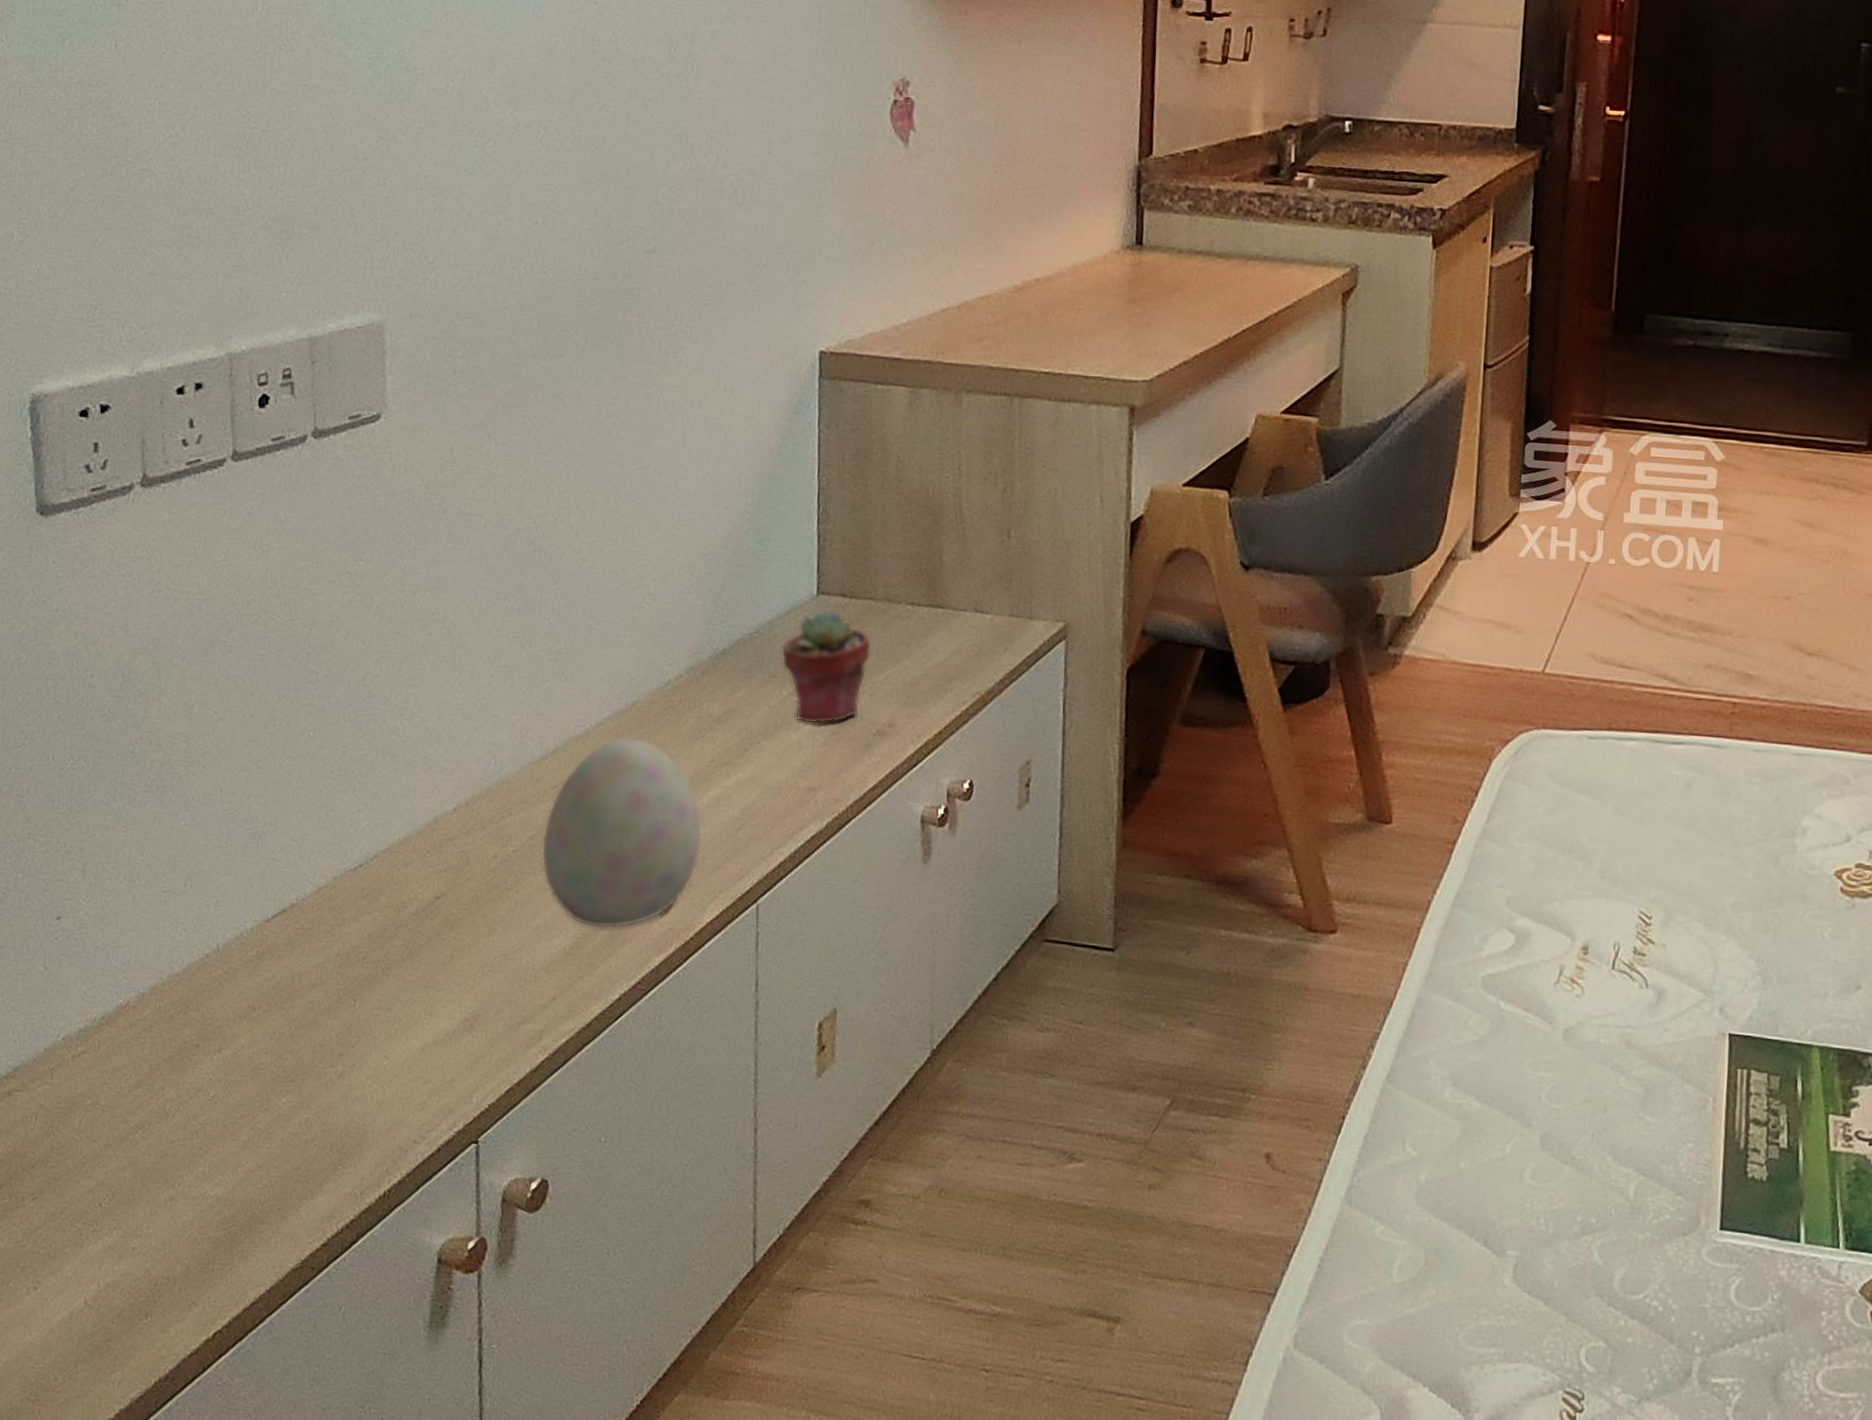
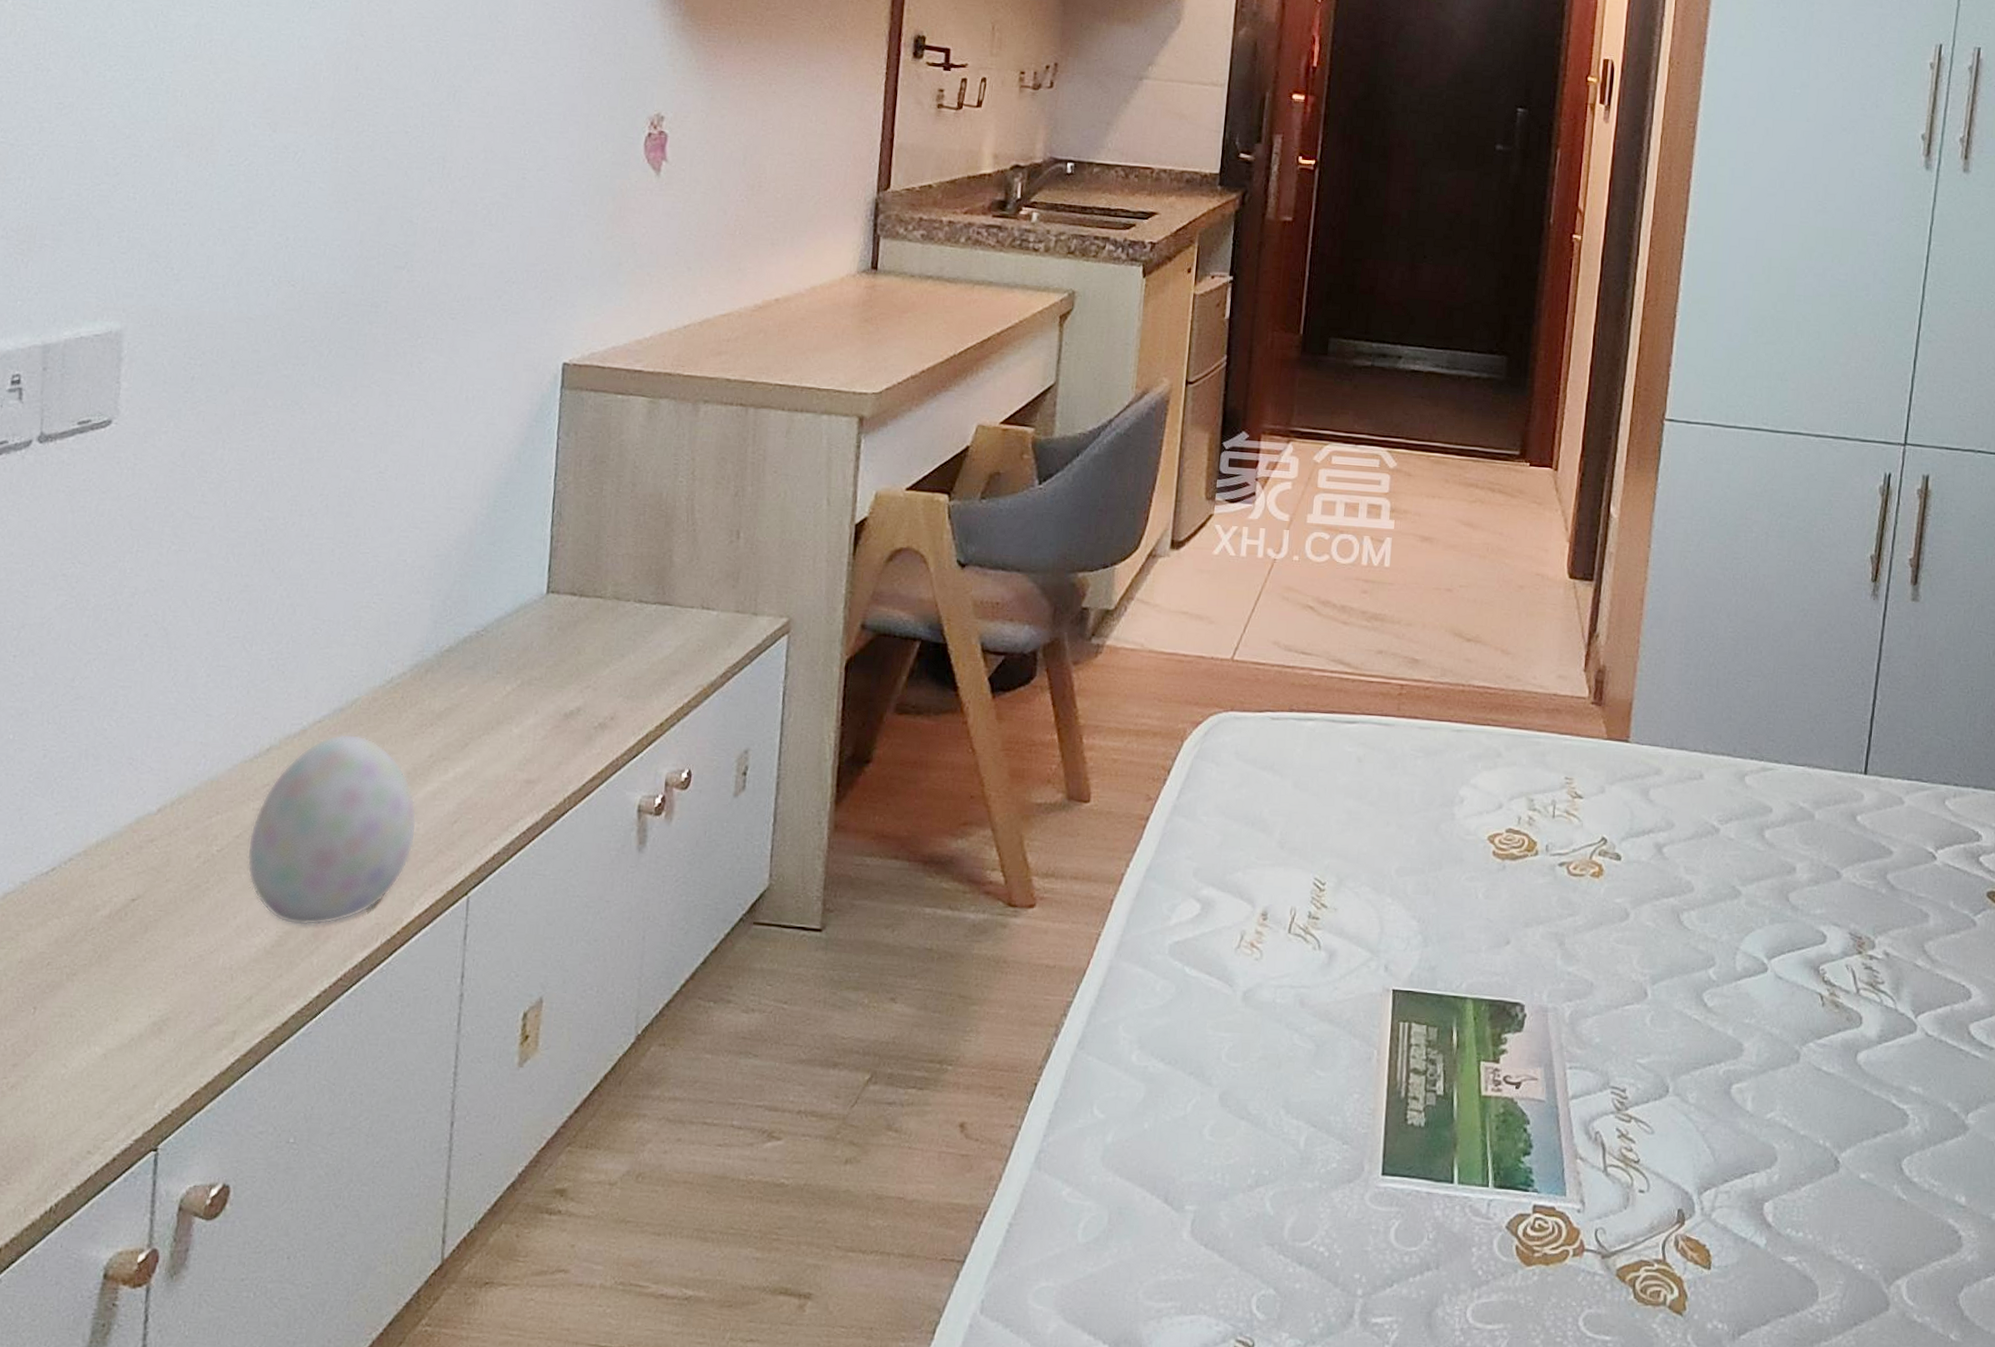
potted succulent: present [781,610,872,725] -> none [507,608,598,719]

